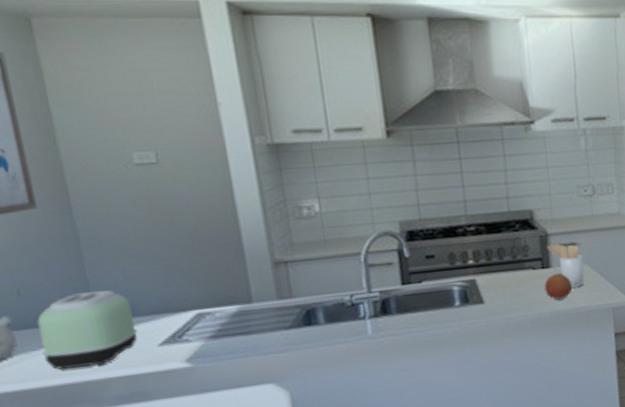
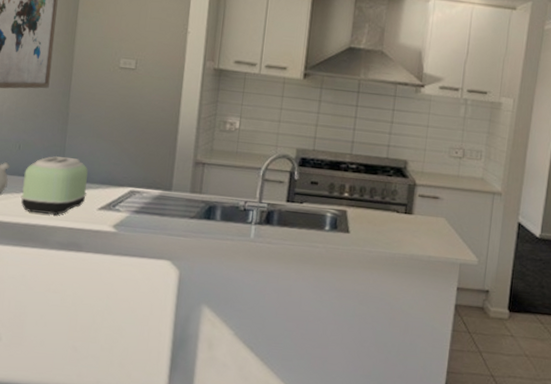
fruit: present [544,273,573,300] -> none [403,220,428,245]
utensil holder: present [547,243,584,288] -> none [413,193,443,238]

